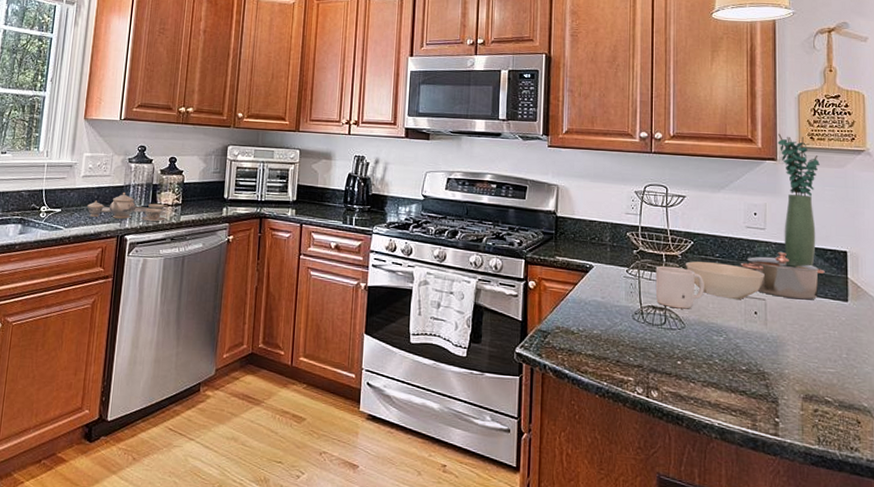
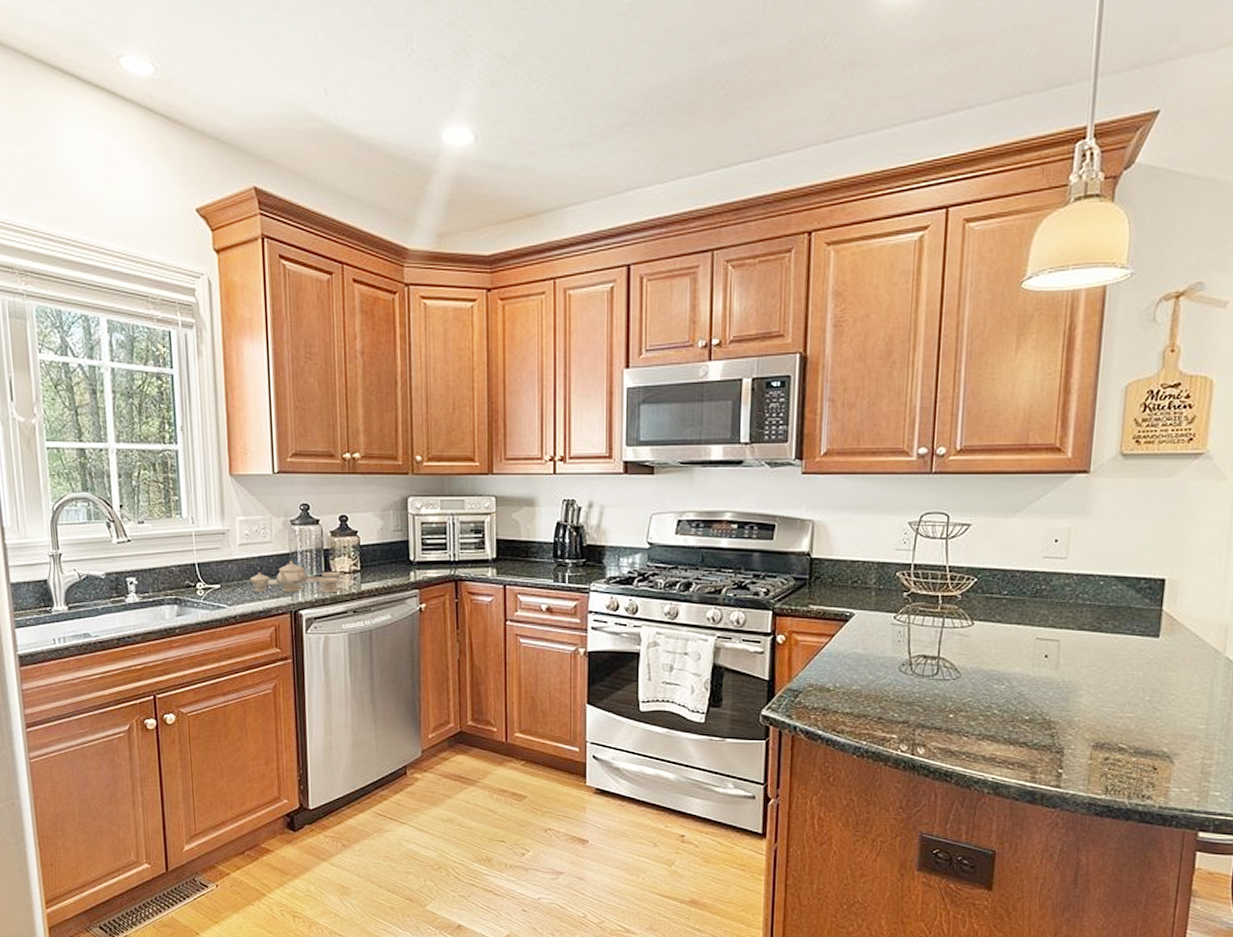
mug: present [655,265,704,309] -> none [927,608,987,657]
bowl: present [685,261,765,299] -> none [965,601,1061,642]
cooking pot: present [740,251,825,300] -> none [1032,583,1136,638]
vase: present [777,133,820,267] -> none [1088,438,1144,599]

